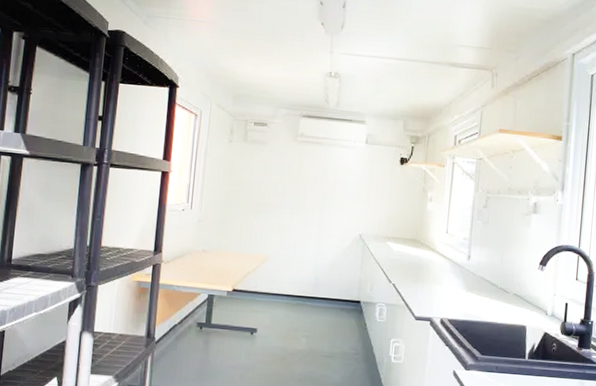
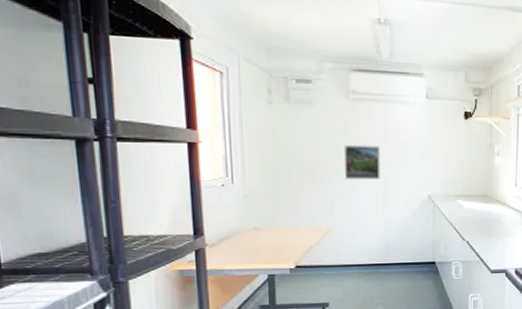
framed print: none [285,182,319,216] -> present [344,145,380,180]

